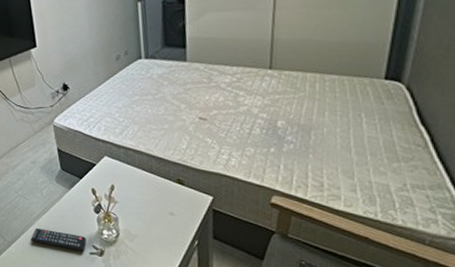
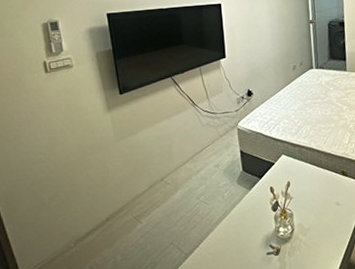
remote control: present [31,228,87,252] -> none [209,233,264,253]

